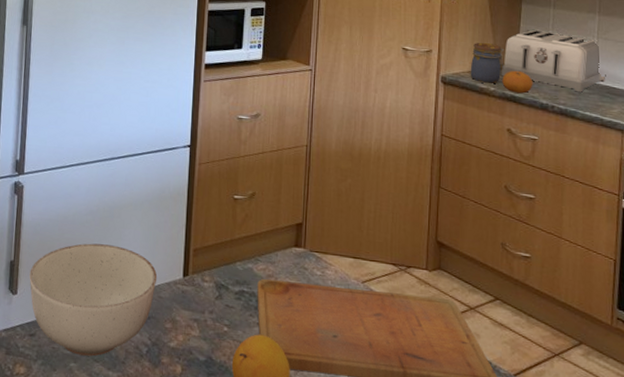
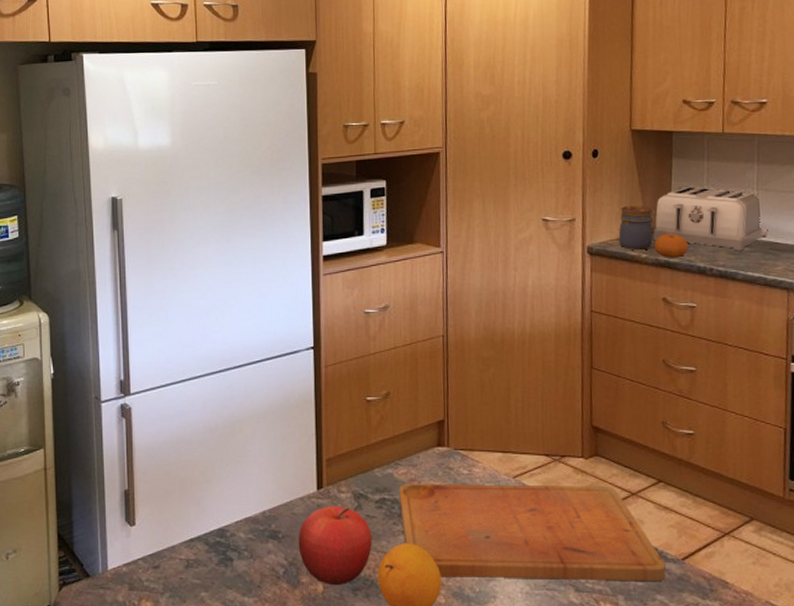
bowl: present [29,243,158,357] -> none [147,463,289,583]
fruit: none [162,293,229,369] -> present [298,506,372,586]

